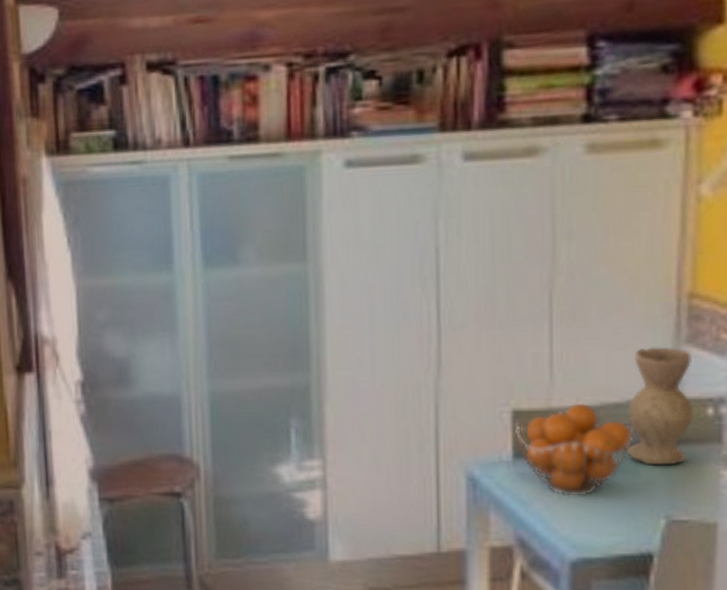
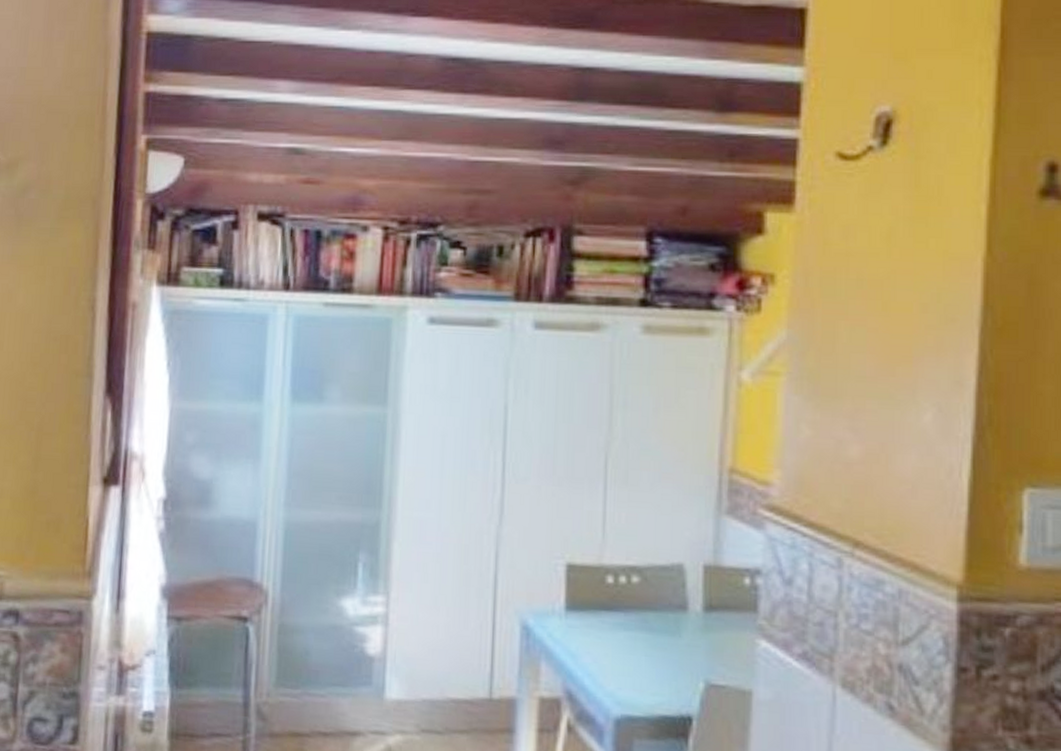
fruit basket: present [514,403,635,496] -> none [567,562,679,654]
vase: present [628,347,693,466] -> none [671,515,731,631]

